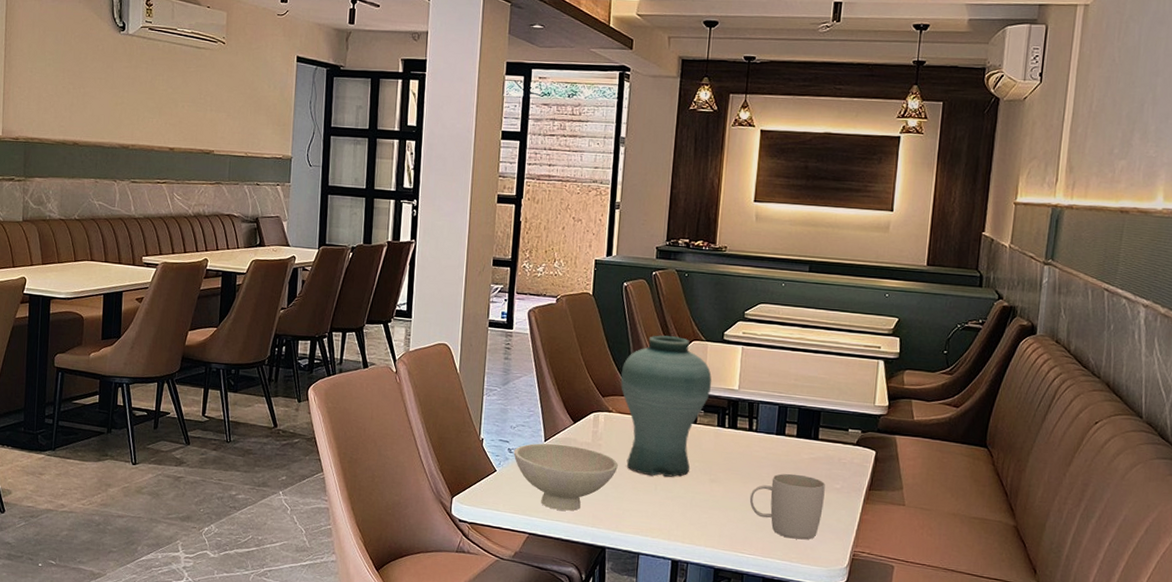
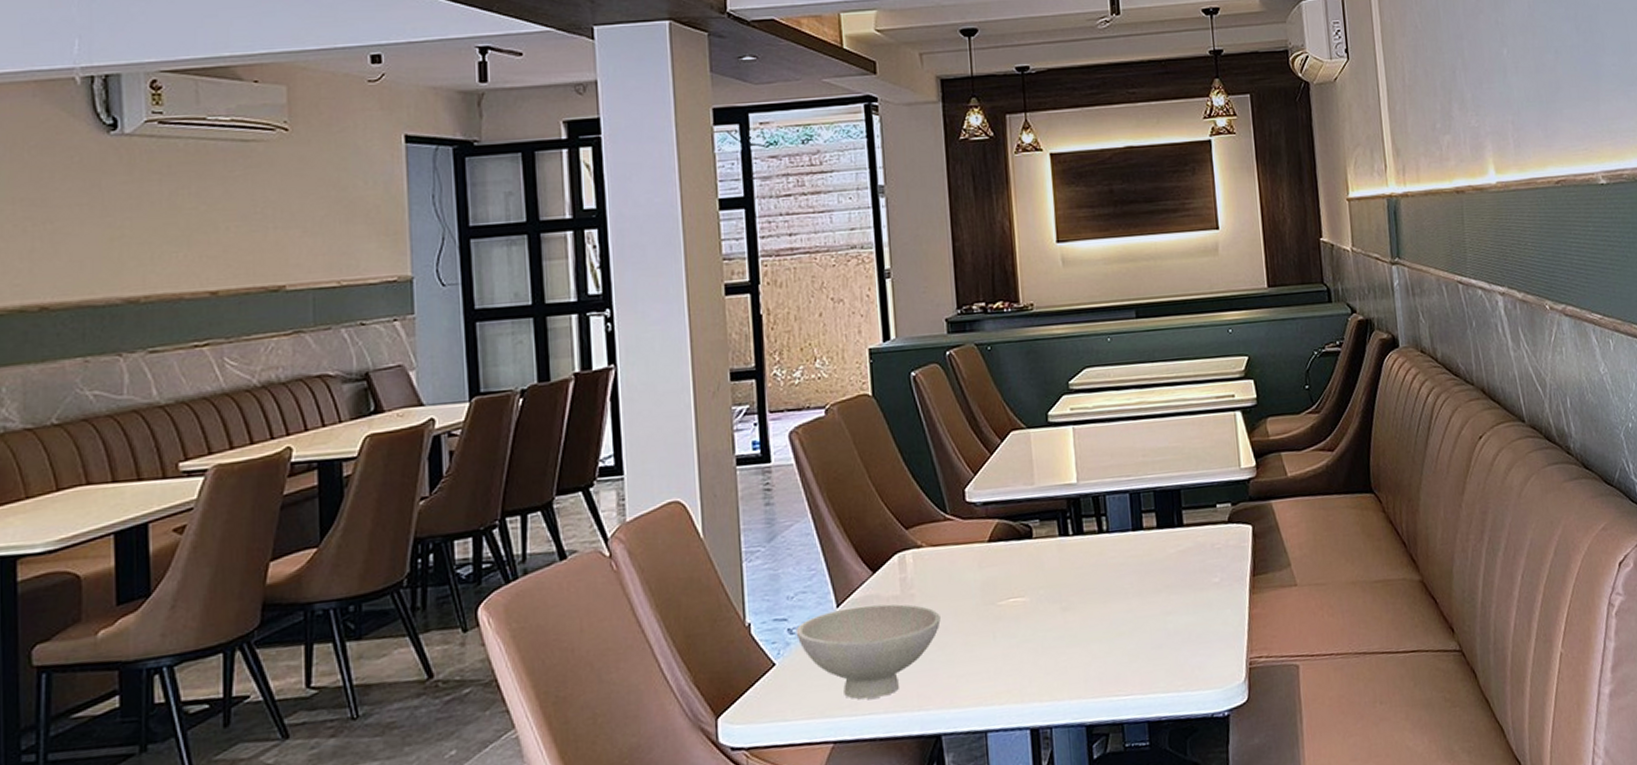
vase: present [620,335,712,477] -> none [925,429,1044,622]
mug: present [749,473,825,540] -> none [1114,575,1205,662]

